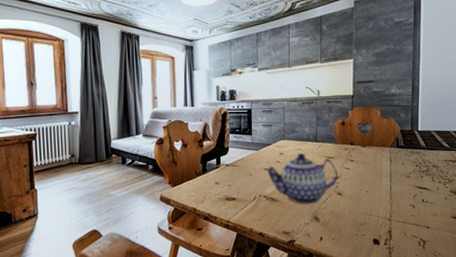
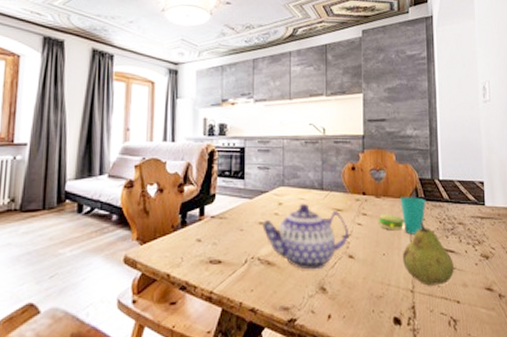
cup: none [364,145,405,176] -> present [379,197,426,235]
fruit: none [382,166,427,215] -> present [402,222,455,286]

